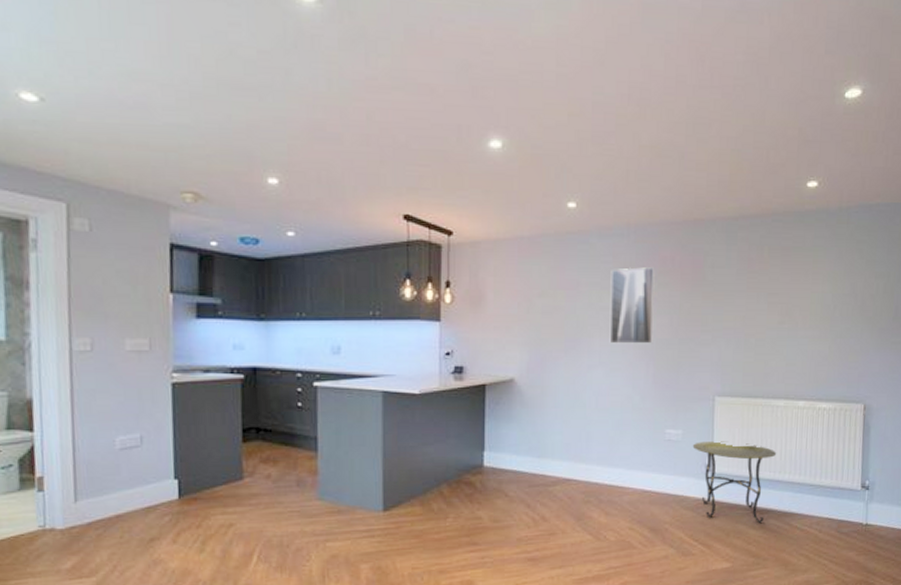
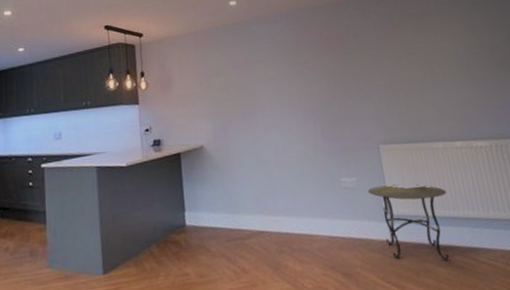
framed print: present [609,267,655,344] -> none [271,43,316,109]

